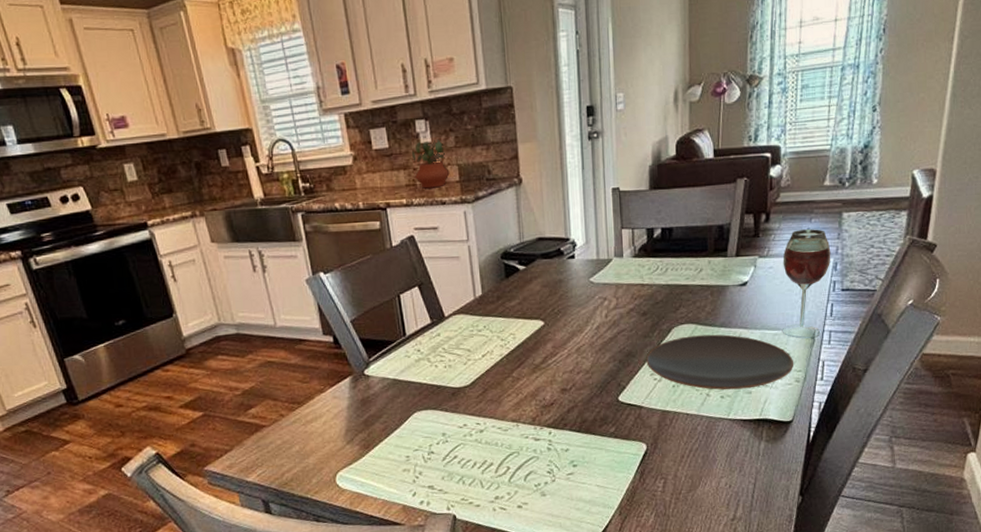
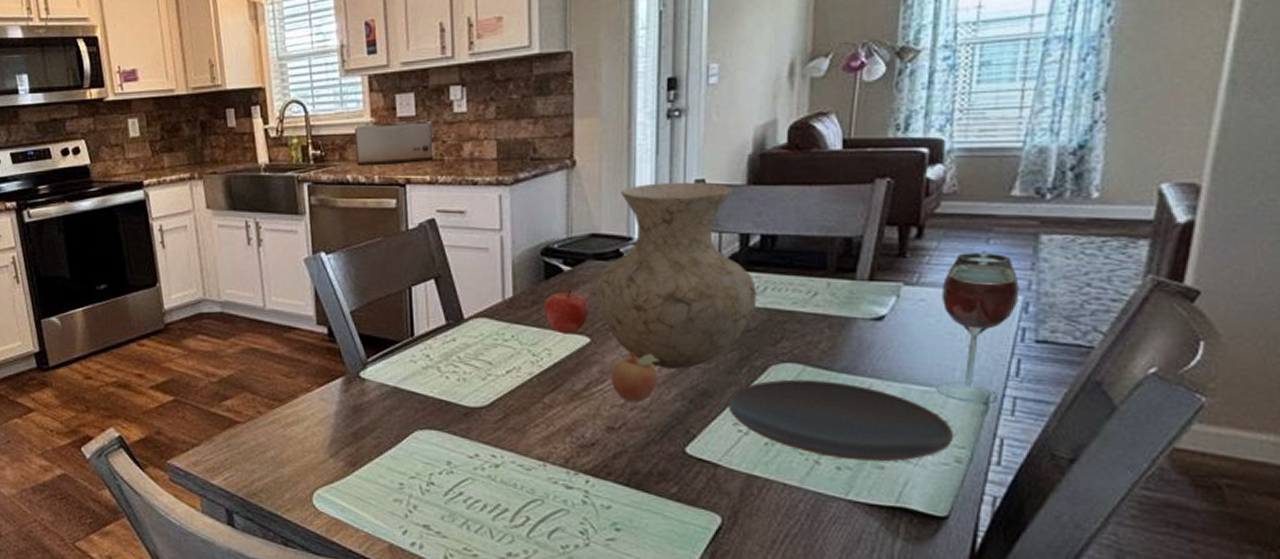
toaster: none [337,151,408,194] -> present [354,120,435,166]
potted plant: present [412,139,449,189] -> none [443,108,484,165]
fruit: none [506,284,542,321] -> present [544,289,590,335]
vase: none [545,190,661,339] -> present [596,182,757,369]
fruit: none [561,328,596,368] -> present [611,351,660,403]

